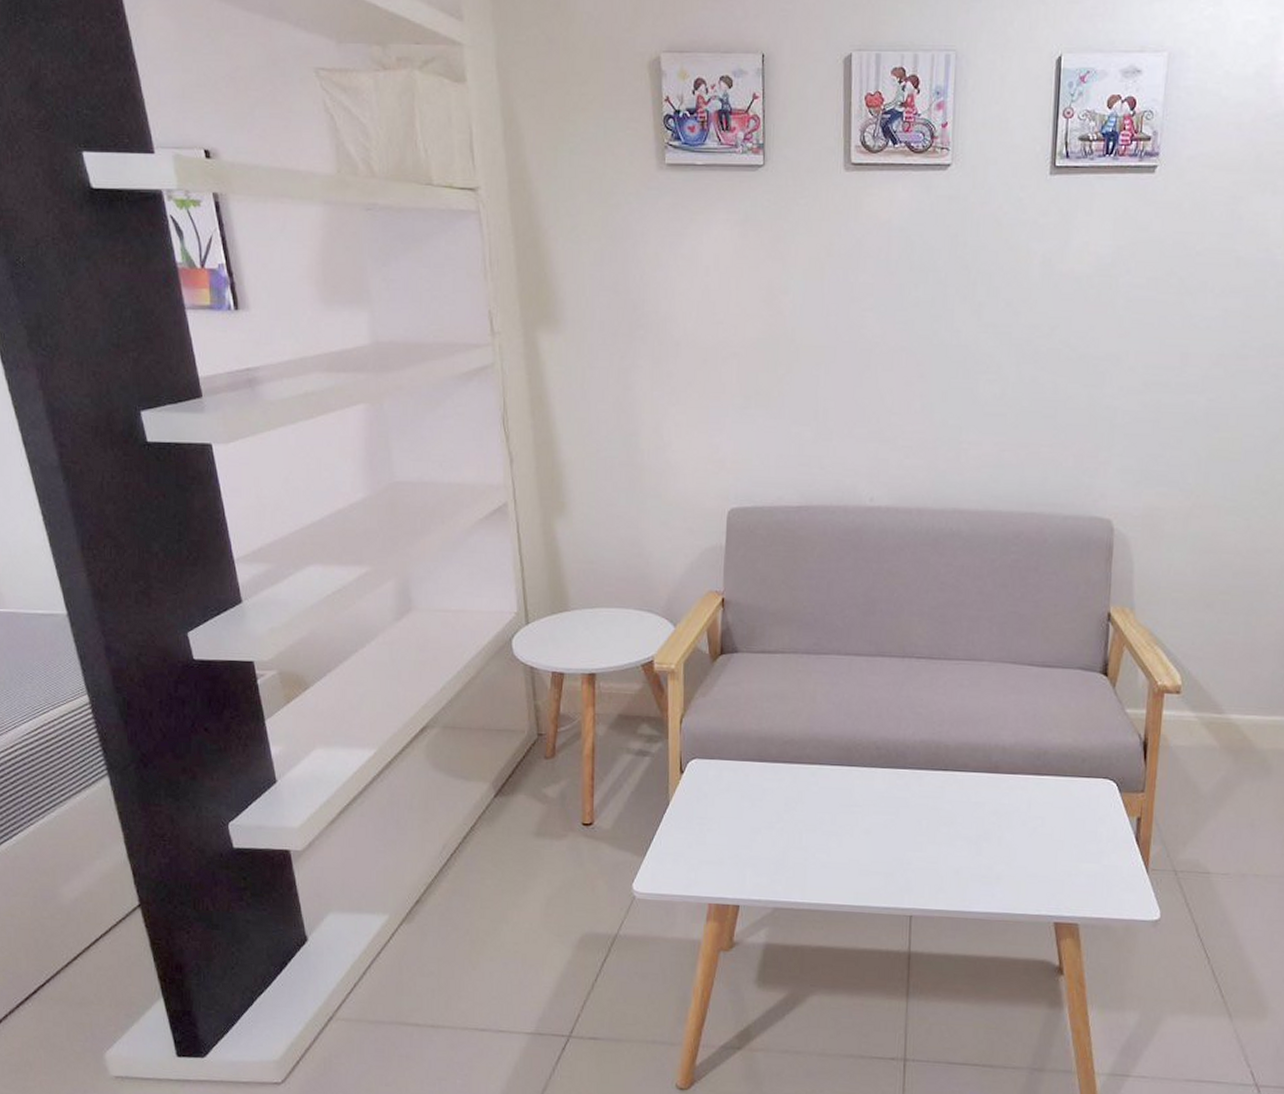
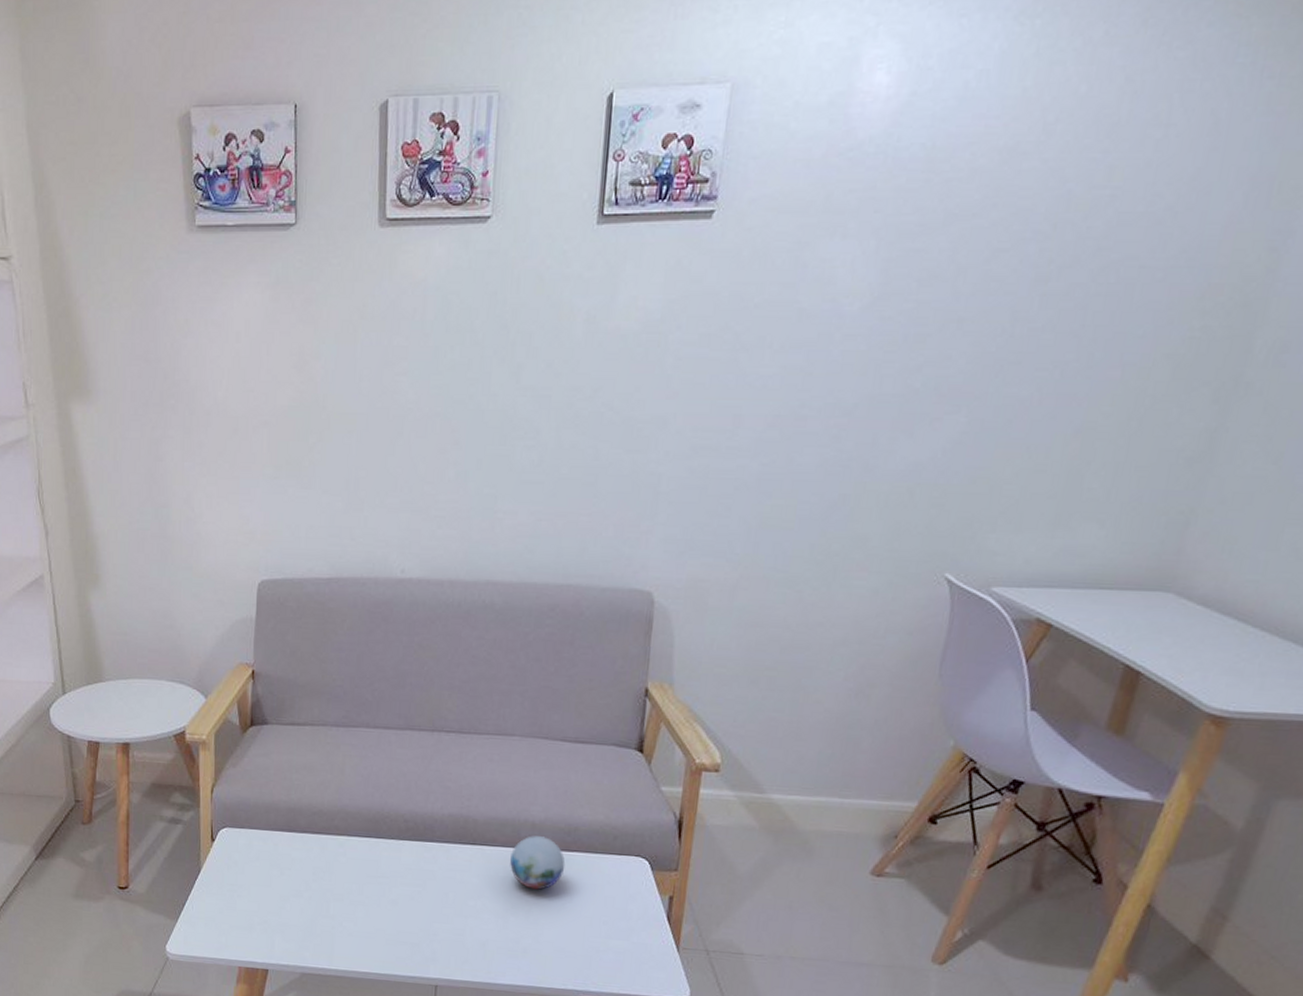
decorative orb: none [982,760,1036,815] -> present [510,836,566,890]

